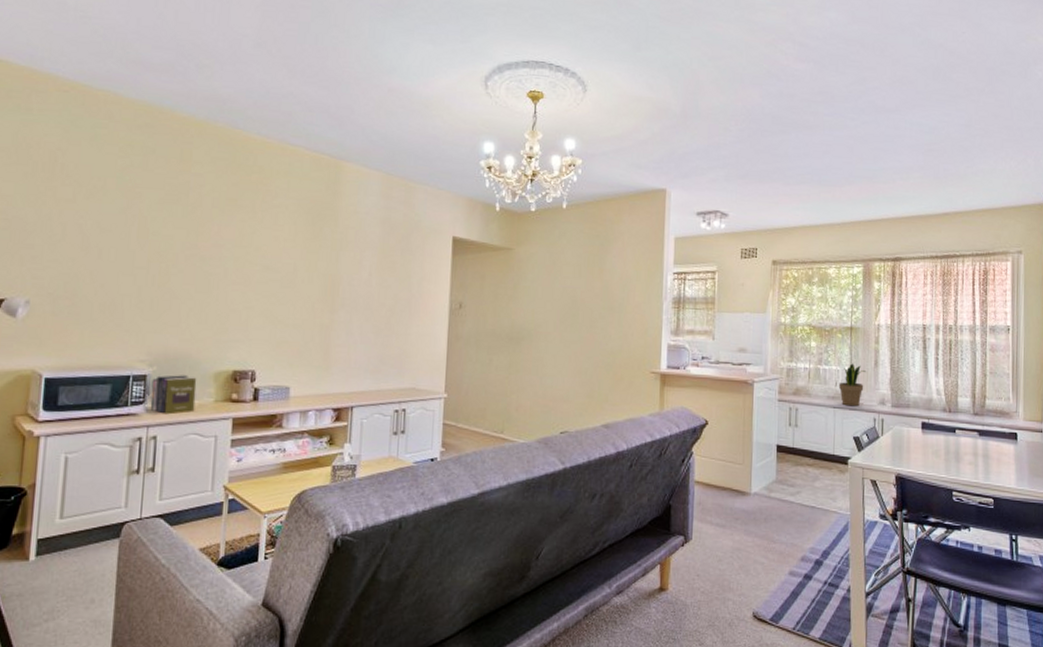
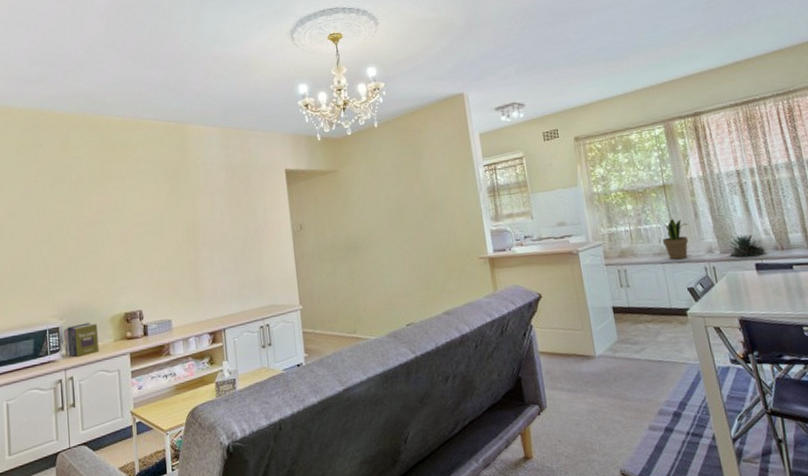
succulent plant: none [899,391,935,415] -> present [728,234,767,258]

